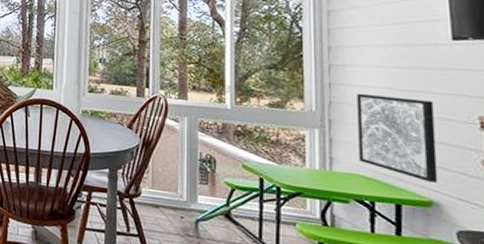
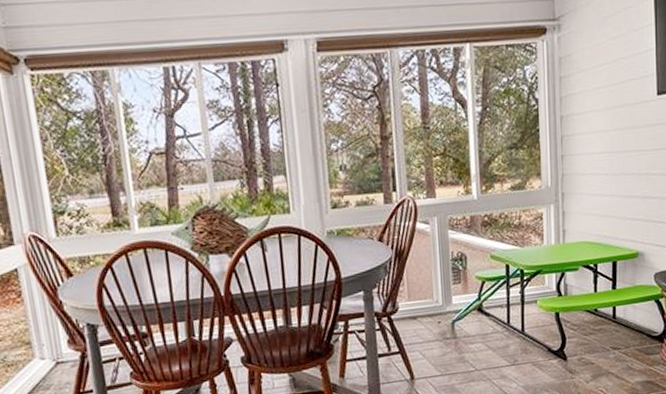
wall art: present [357,93,438,183] -> none [584,158,643,236]

